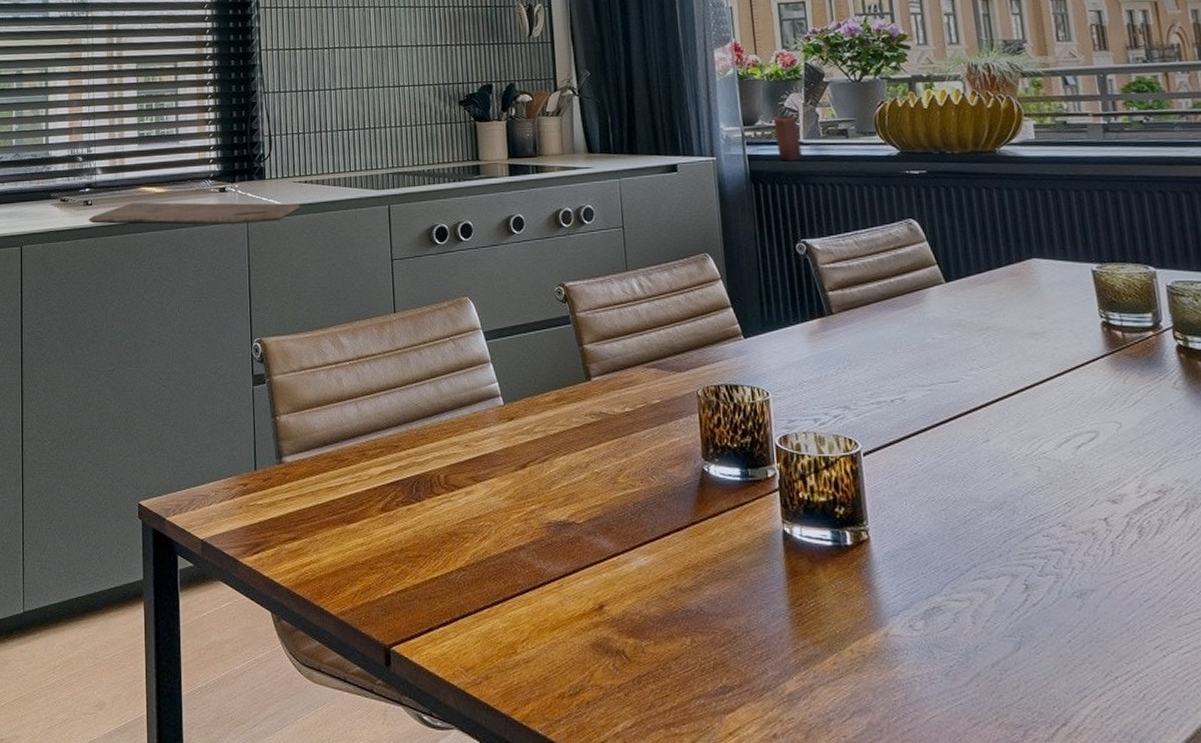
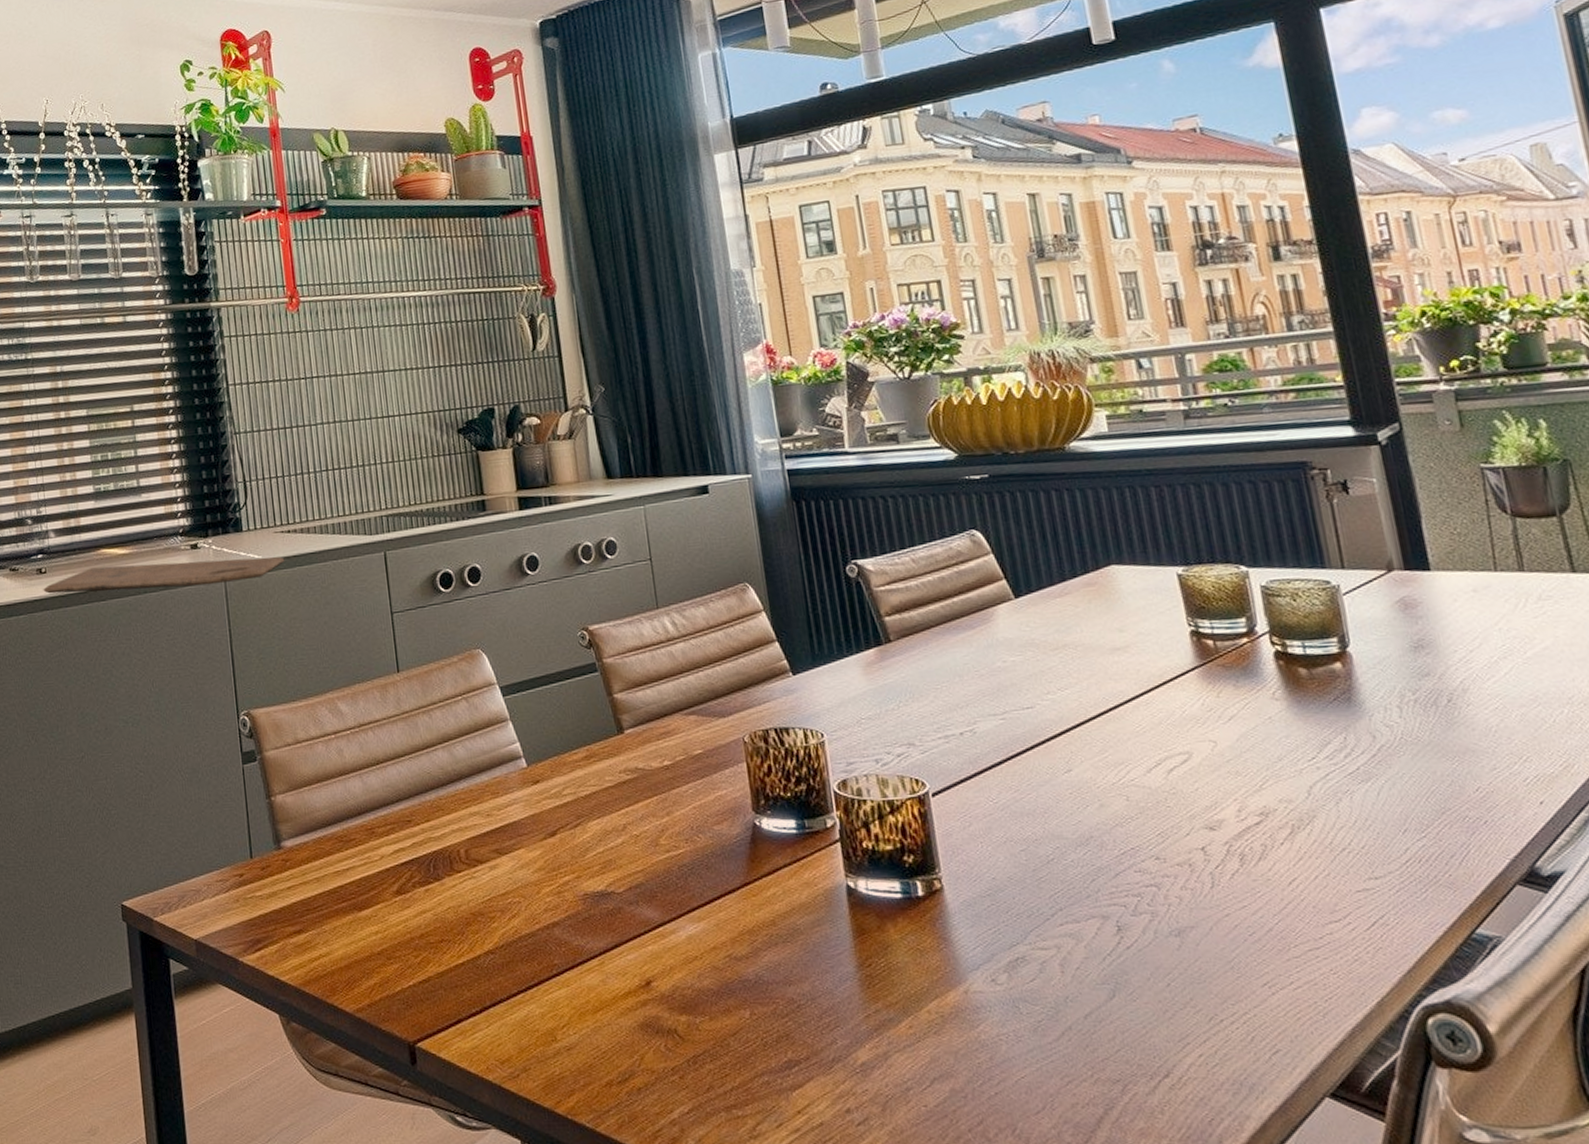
candle: present [773,114,802,160] -> none [813,421,849,473]

